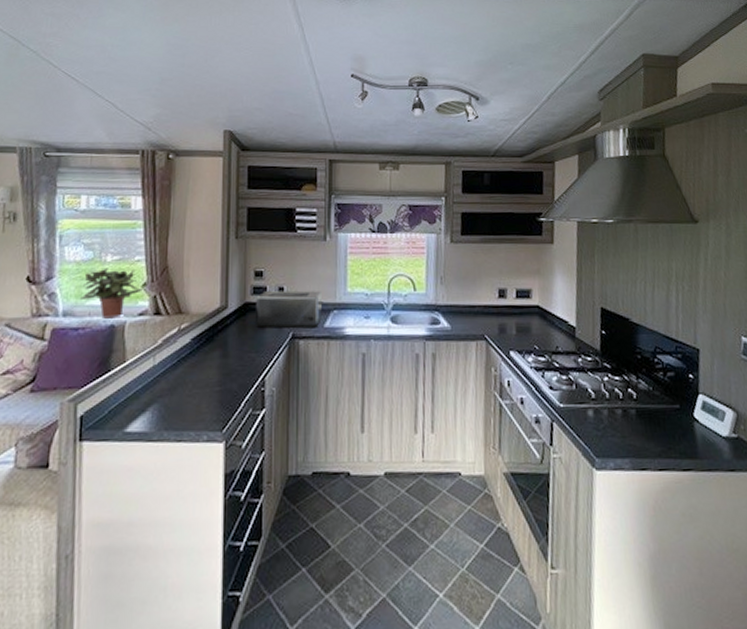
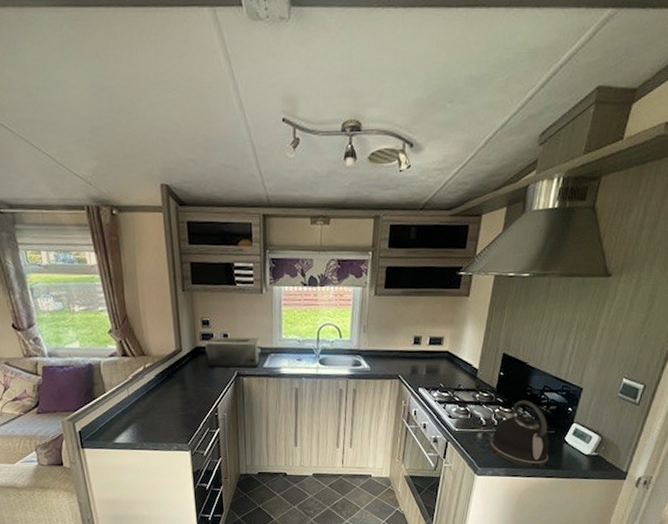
potted plant: present [81,267,143,319] -> none [59,316,109,359]
kettle: none [605,364,680,457] -> present [490,400,550,468]

